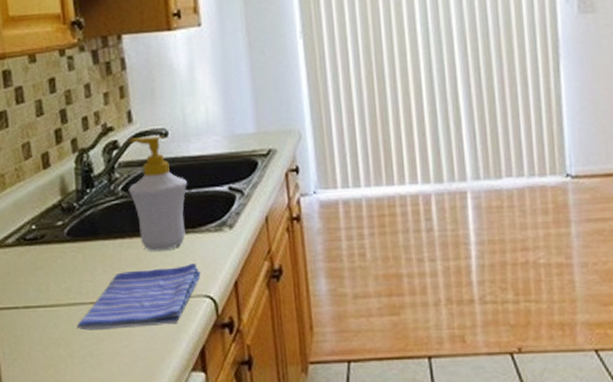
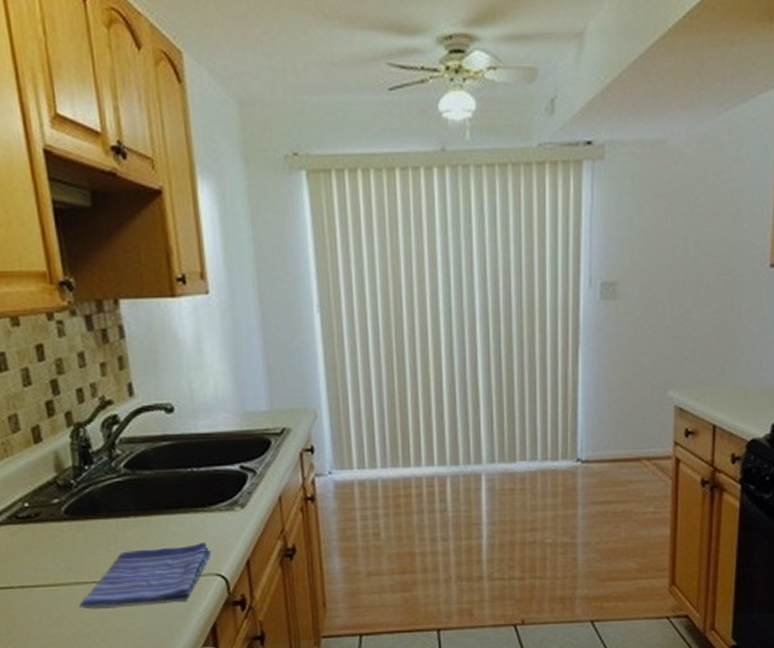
soap bottle: present [128,135,187,251] -> none [130,410,196,530]

